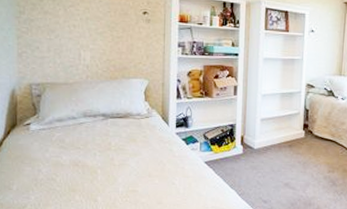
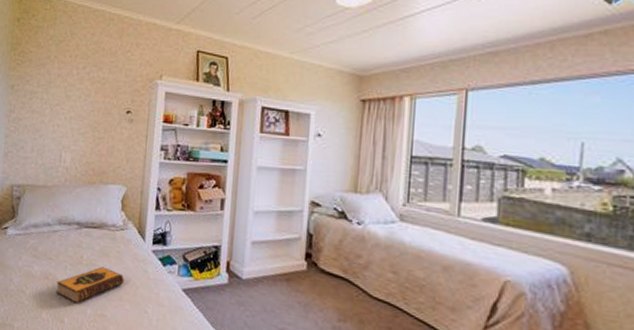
hardback book: none [87,150,152,184] -> present [56,266,125,304]

